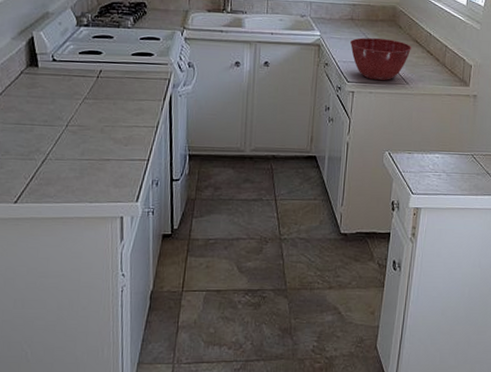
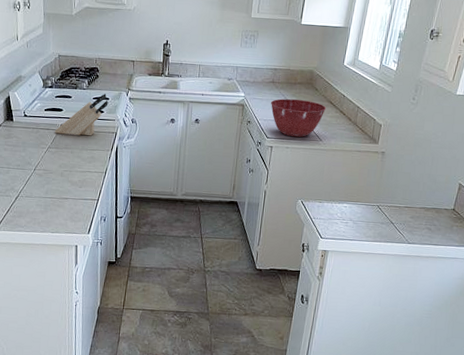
knife block: none [92,33,159,84] -> present [54,94,108,136]

